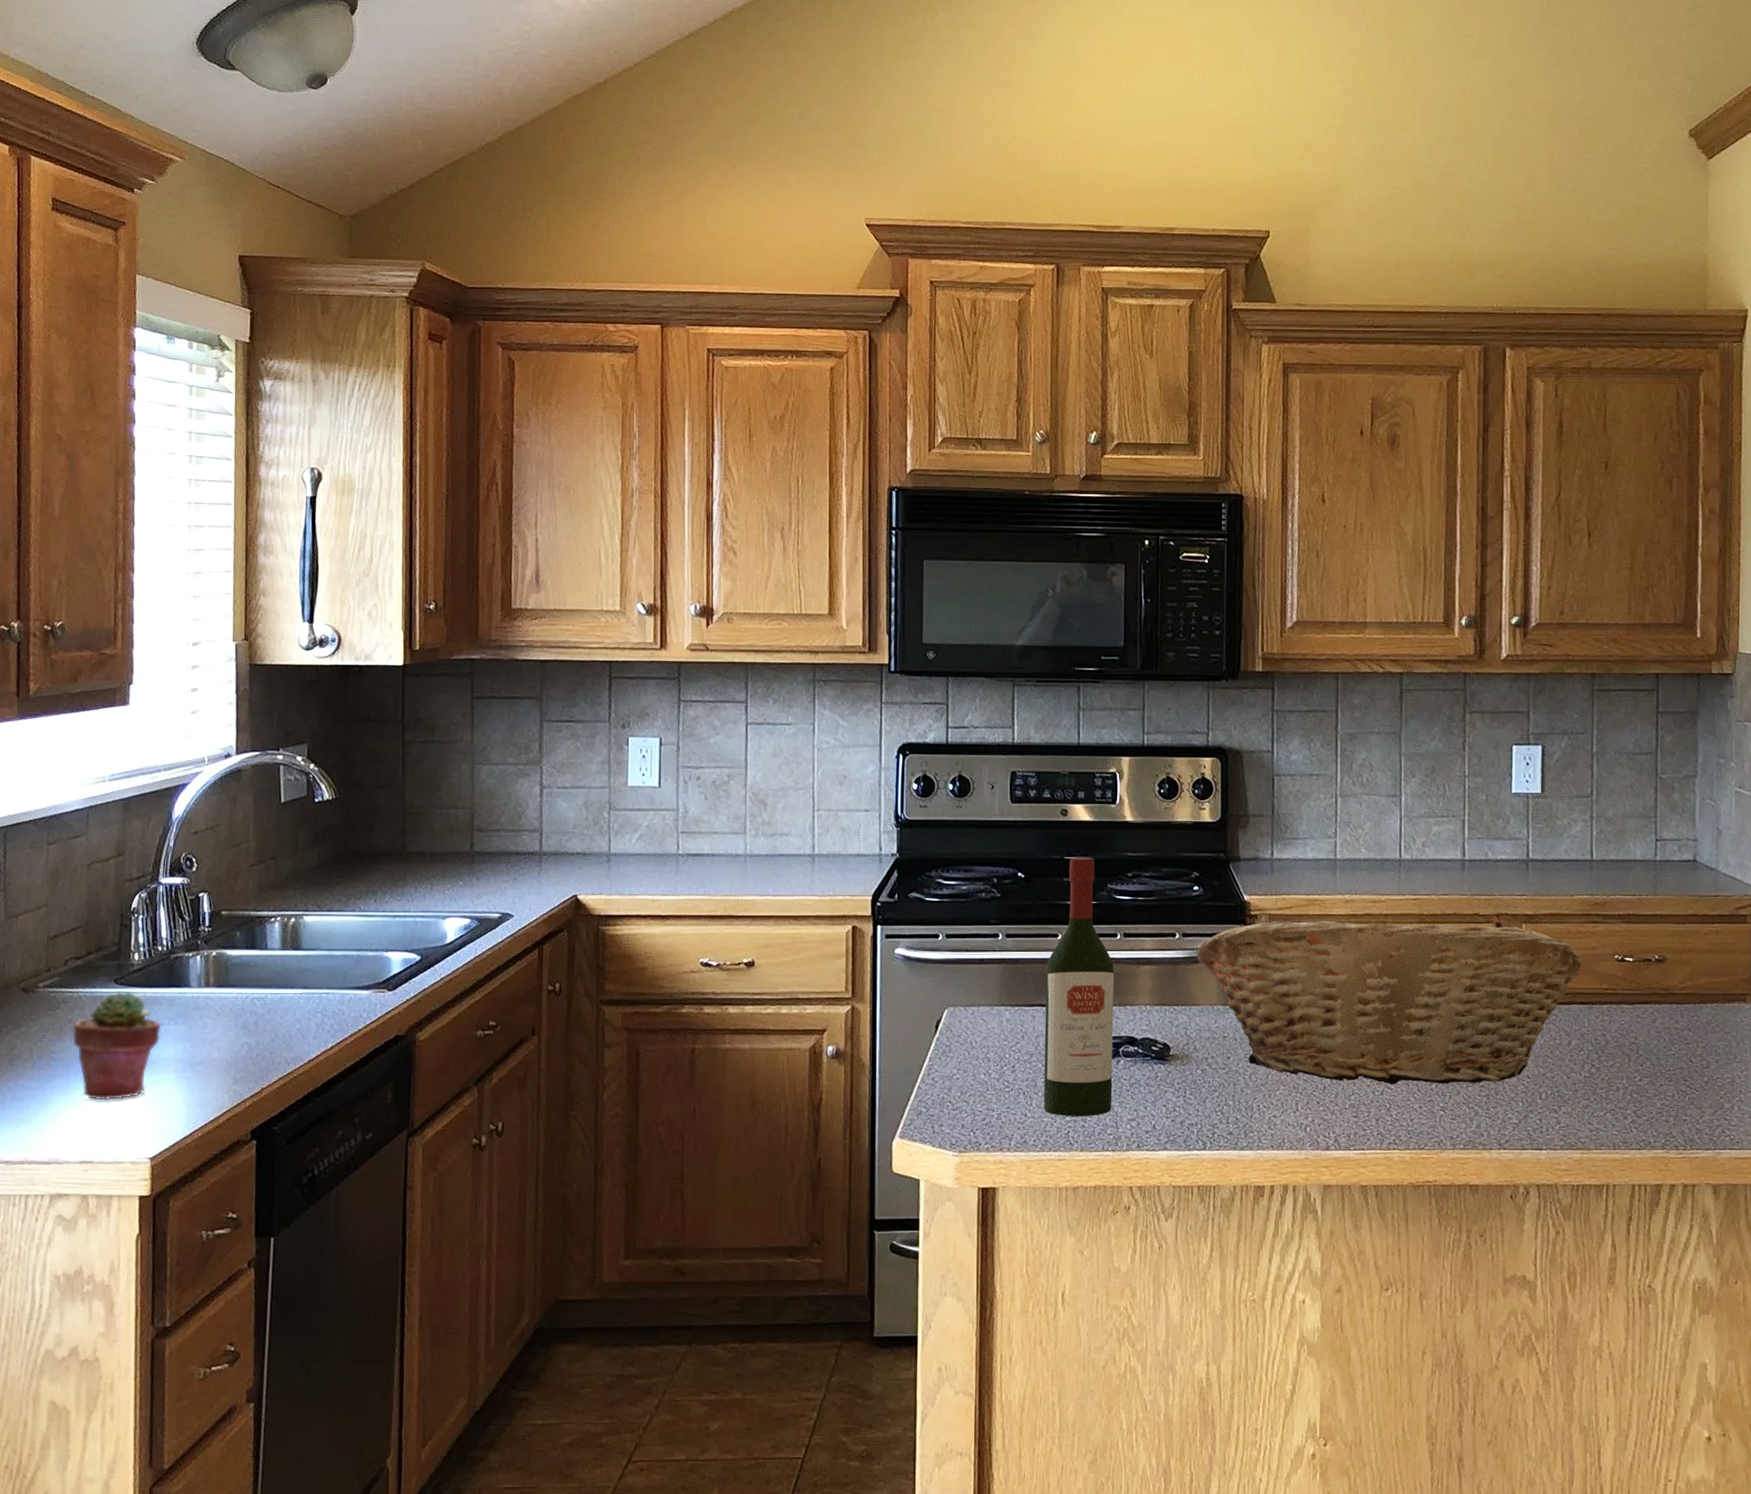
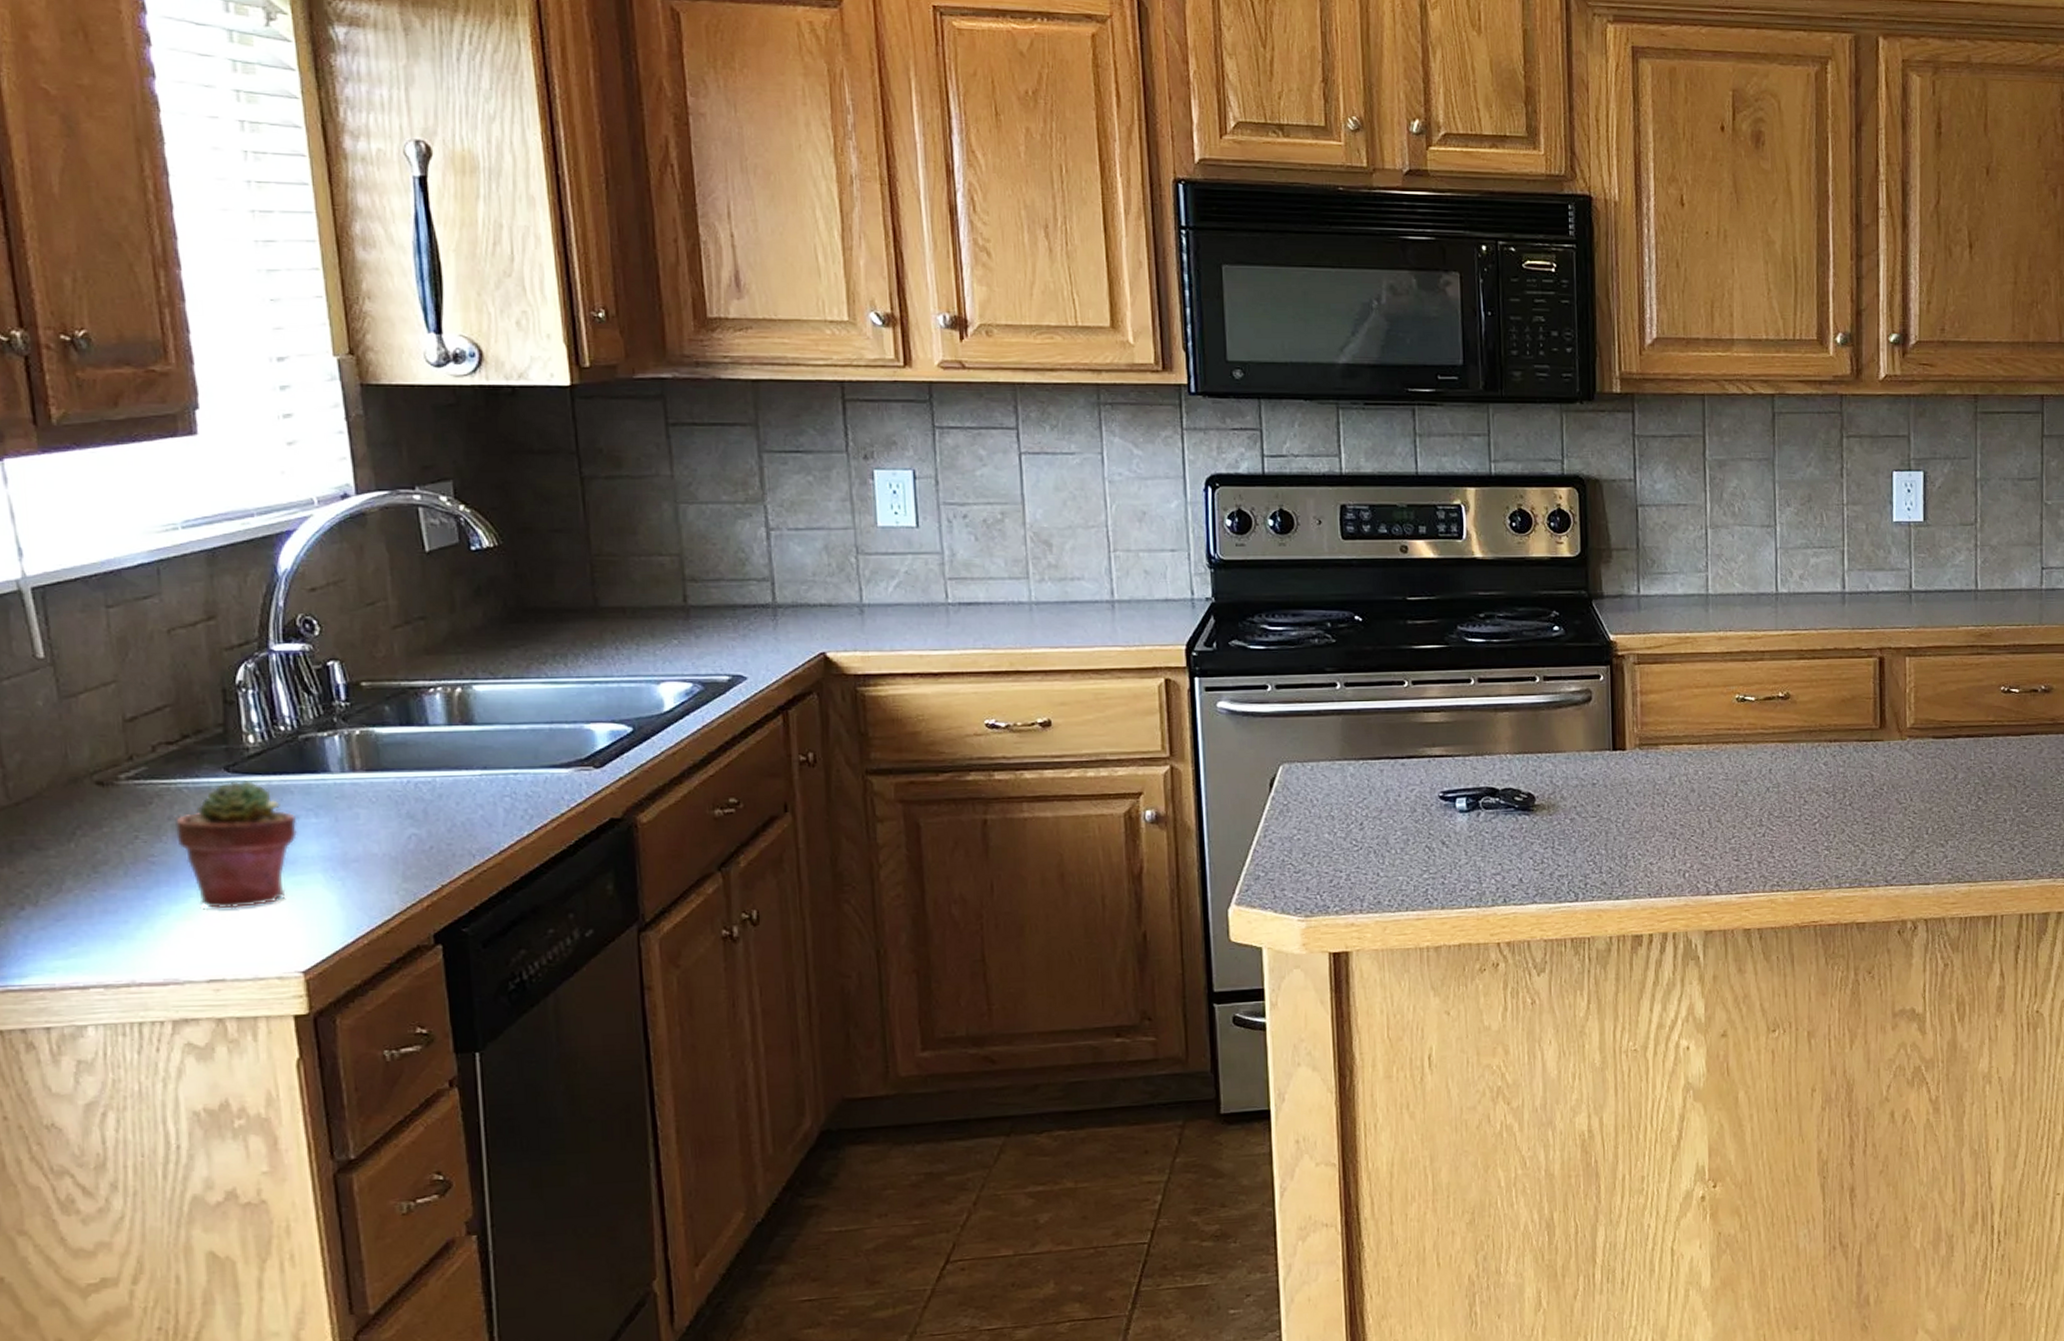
wine bottle: present [1043,857,1115,1116] -> none [1392,598,1474,874]
fruit basket: present [1196,920,1582,1085] -> none [1560,659,1967,826]

